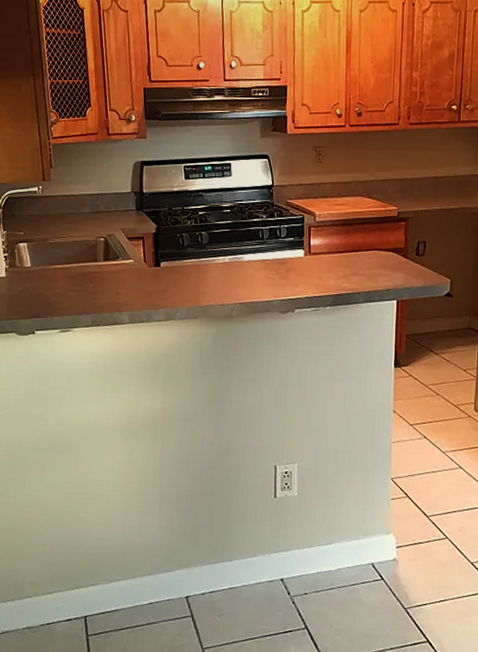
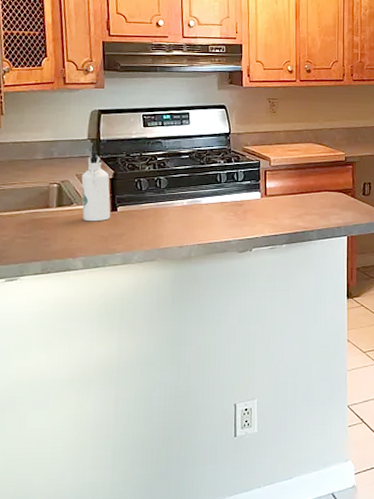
water bottle: none [126,204,155,277] -> present [81,150,111,222]

